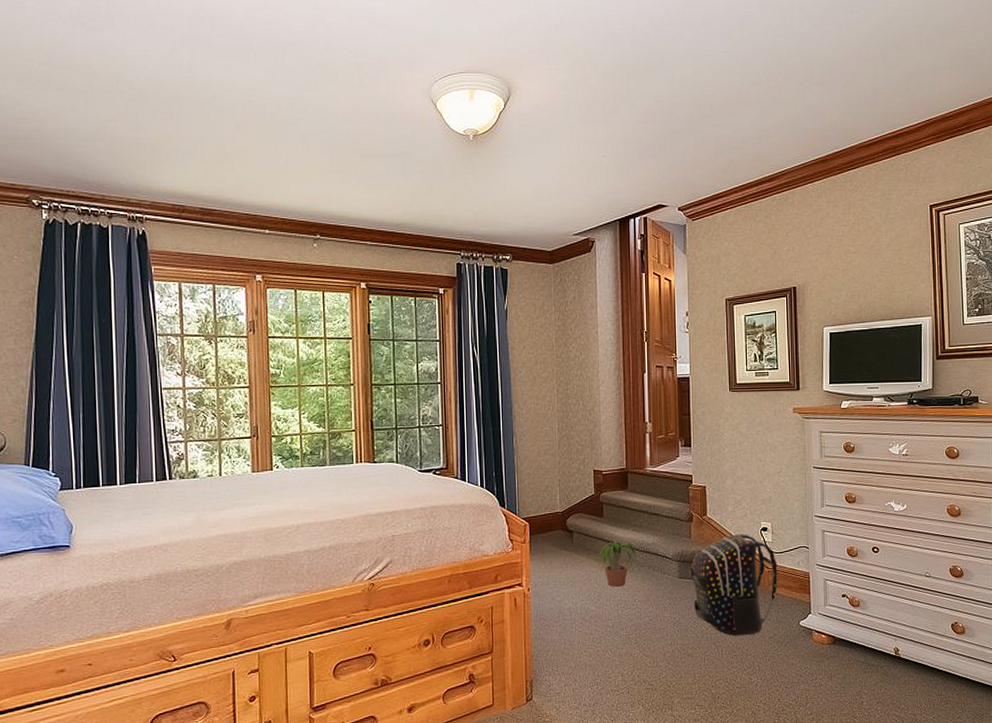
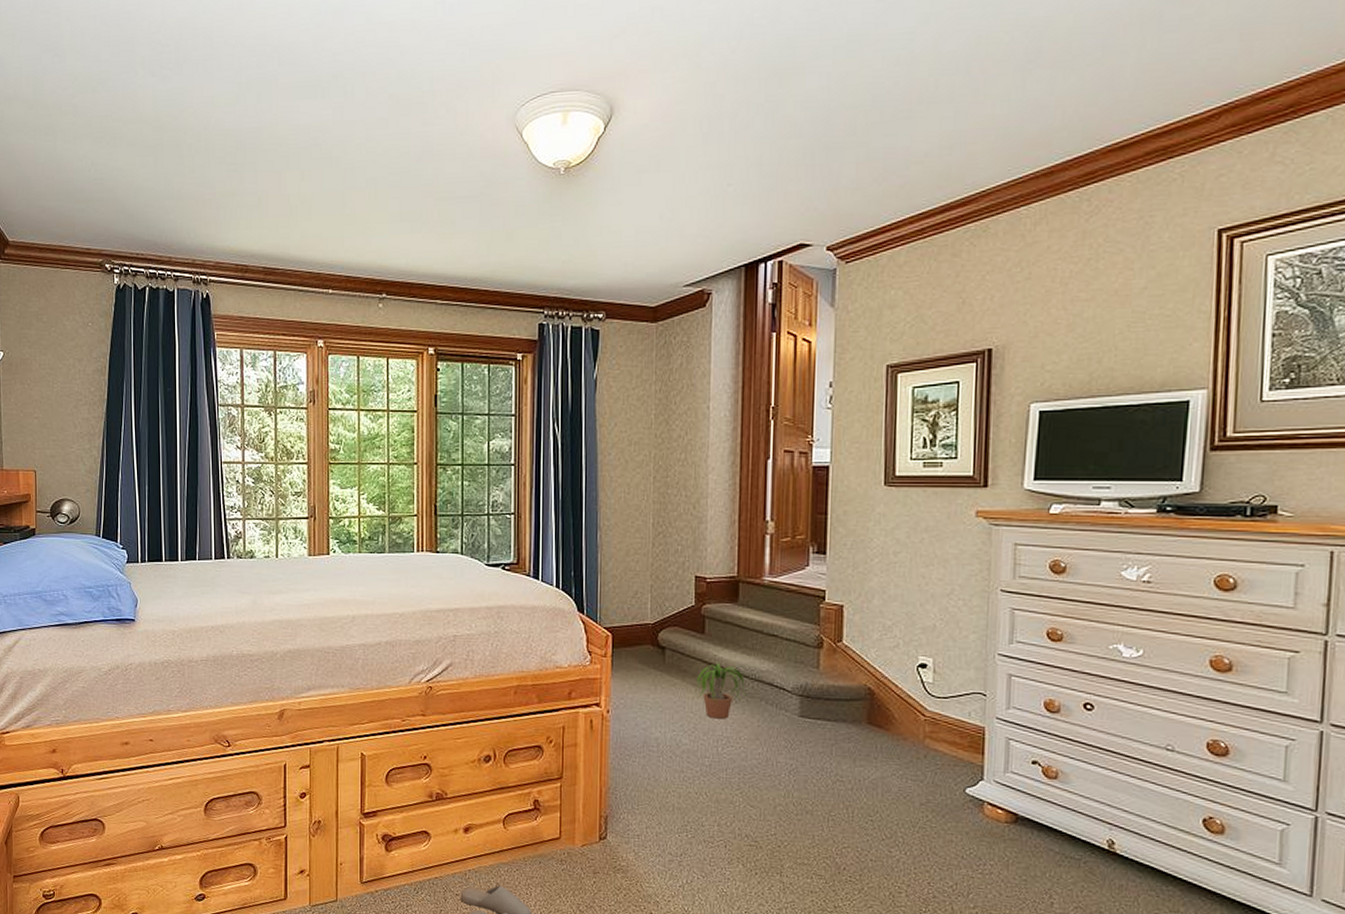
backpack: present [689,534,778,636] -> none [814,669,938,798]

